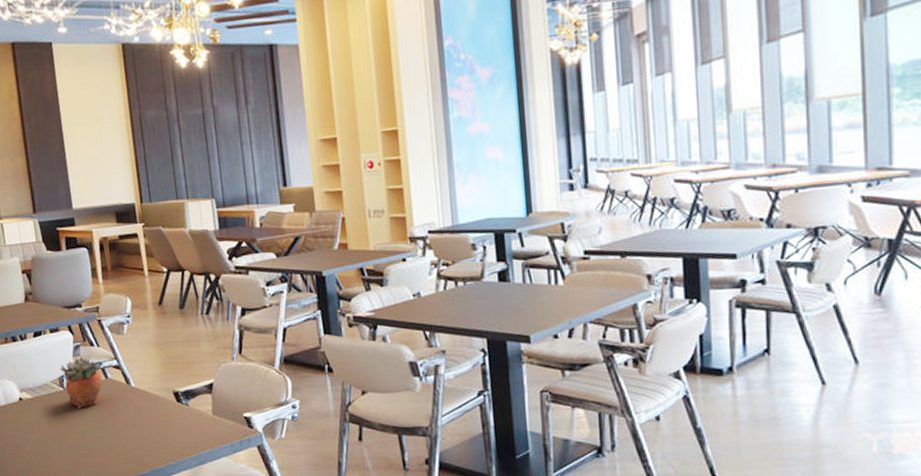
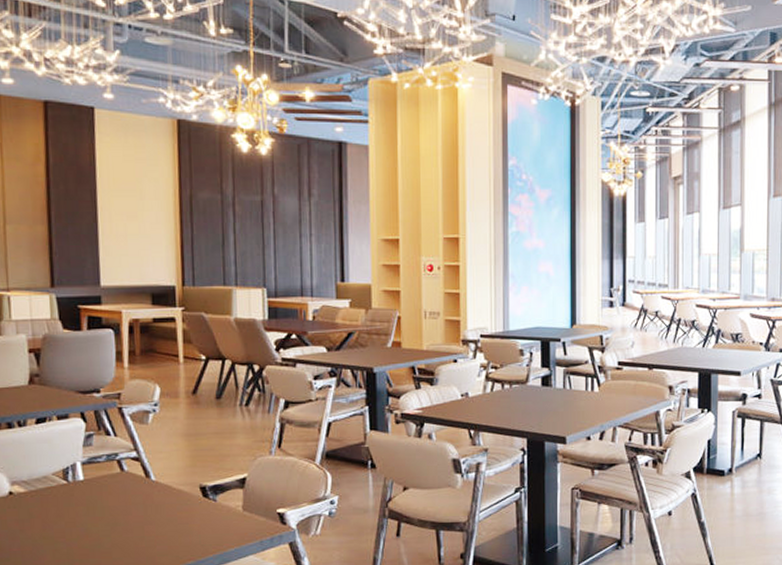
succulent planter: present [59,355,103,409] -> none [65,445,117,504]

